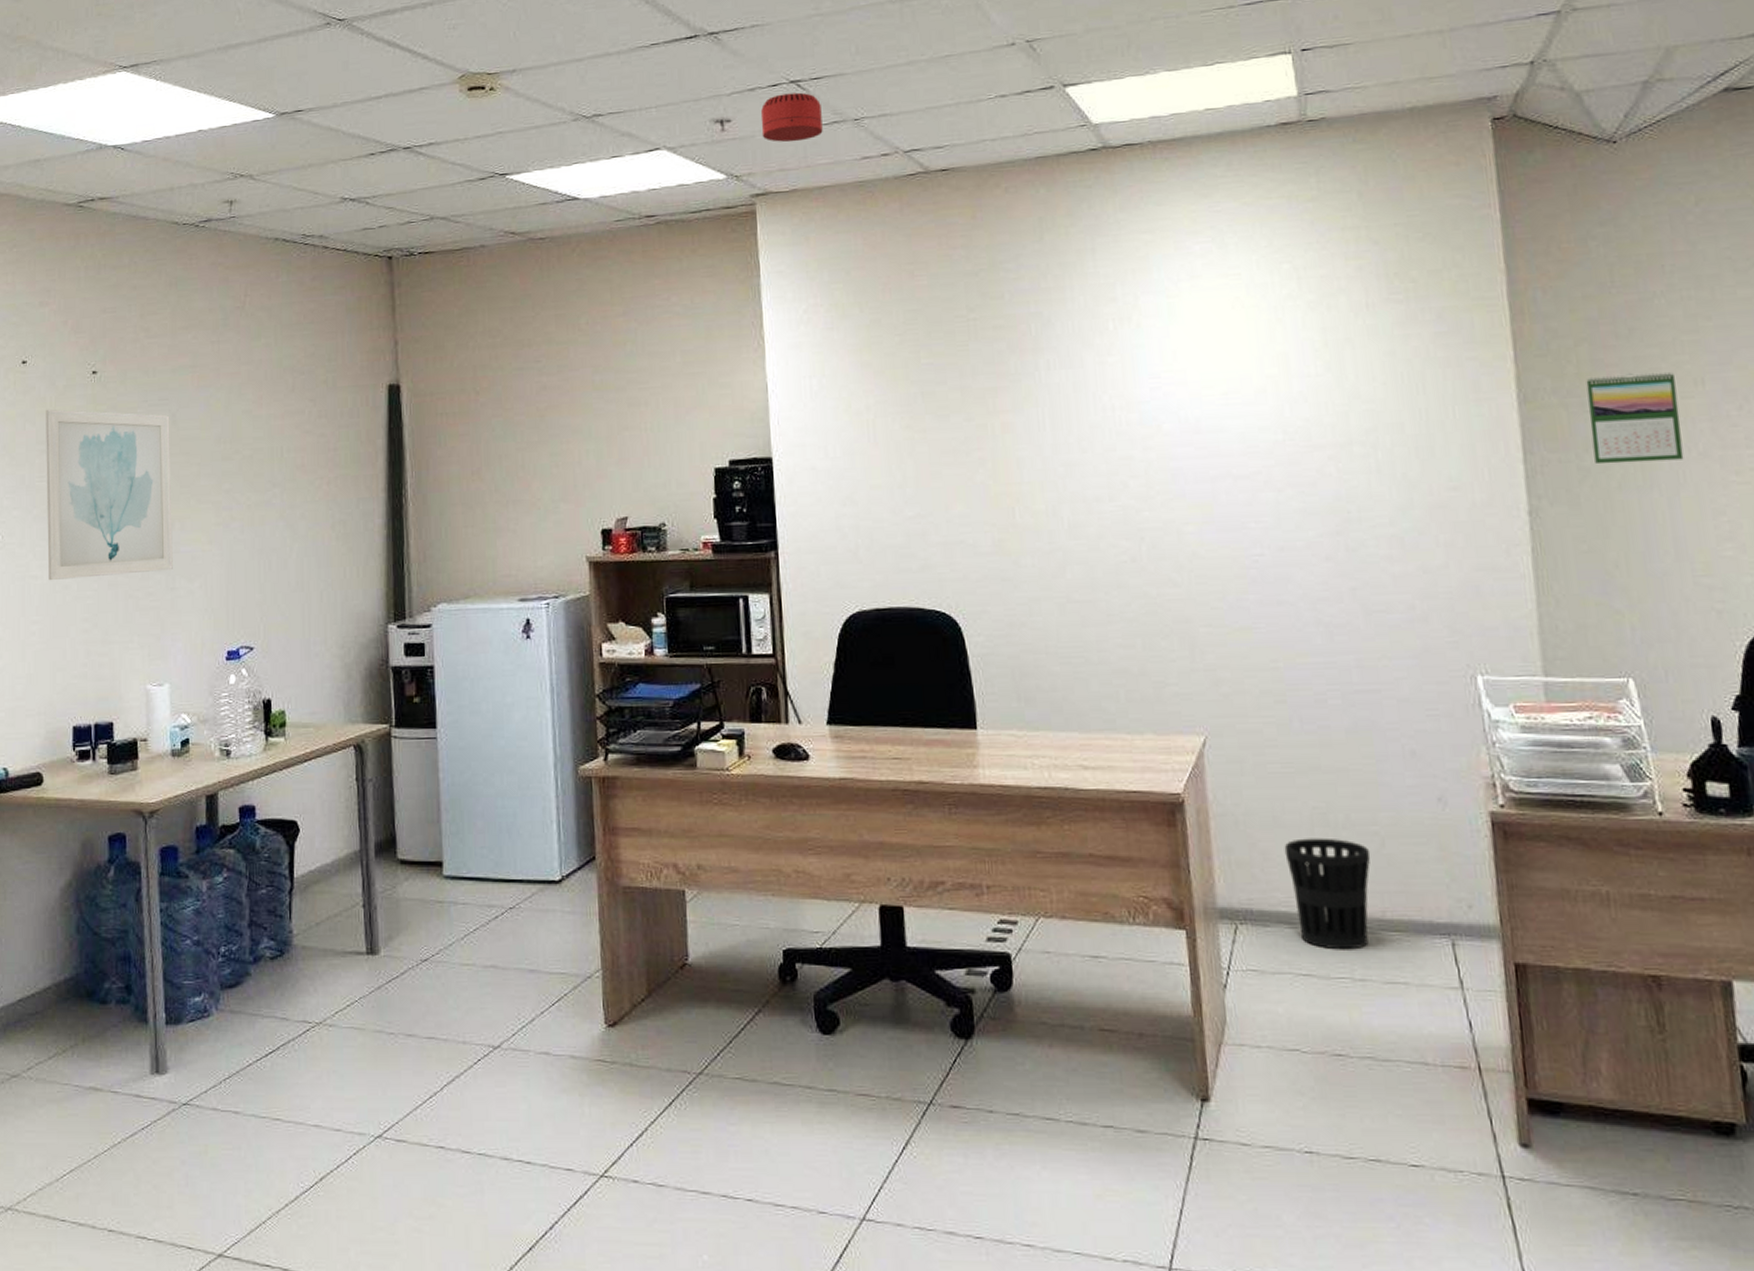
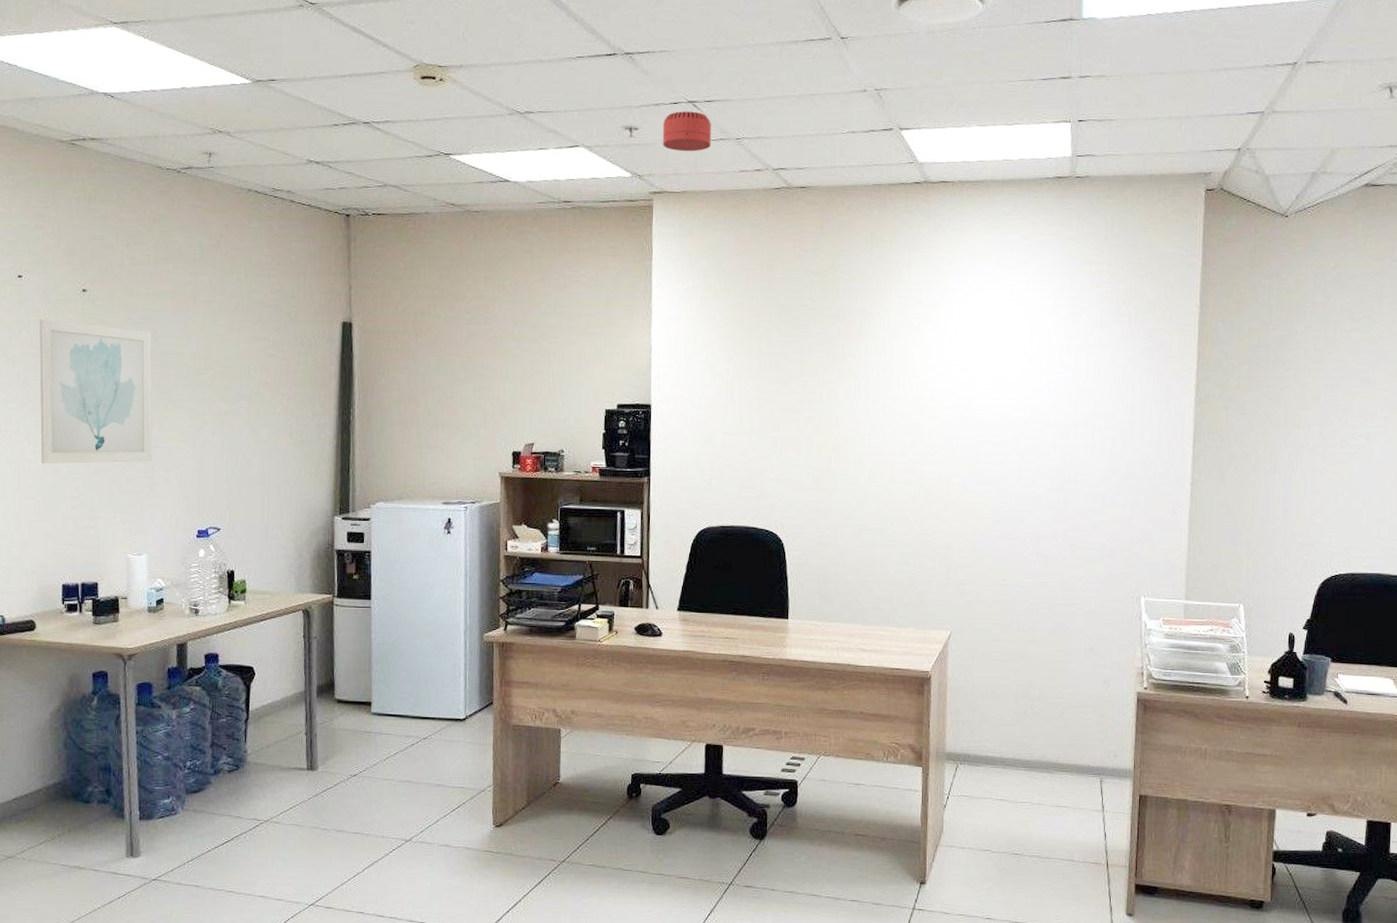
wastebasket: present [1284,838,1371,950] -> none [996,706,1054,784]
calendar: present [1586,371,1684,465] -> none [1240,389,1301,453]

